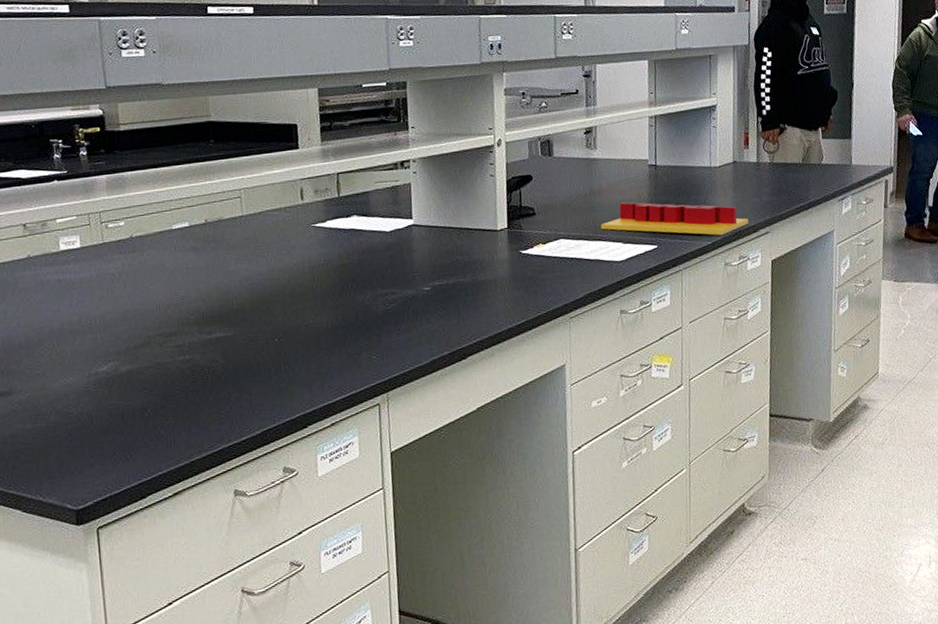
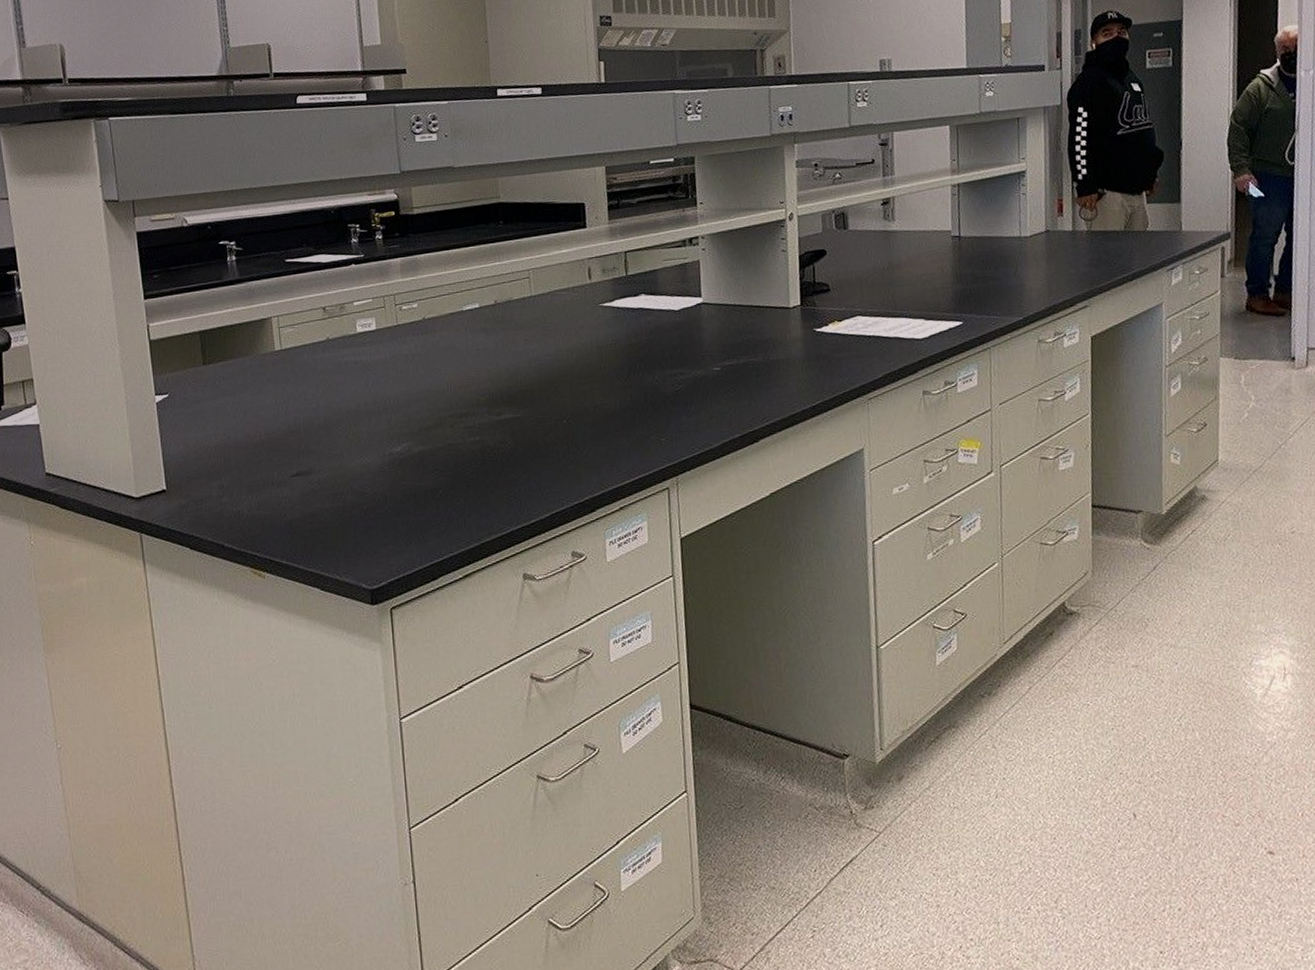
clipboard: present [600,202,749,236] -> none [900,276,1065,310]

